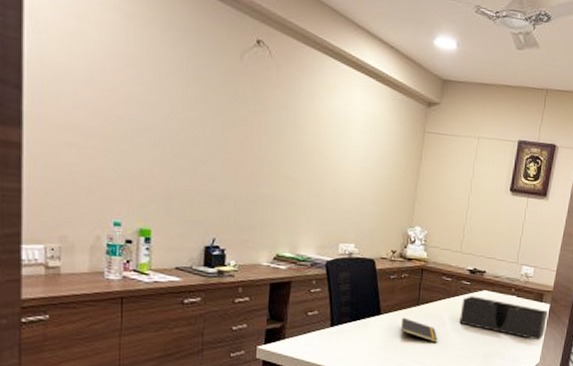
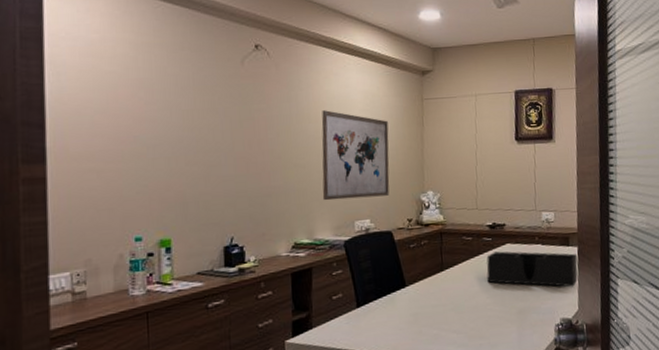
wall art: none [310,125,386,224] -> present [321,110,390,201]
notepad: present [401,317,437,343] -> none [427,285,468,308]

